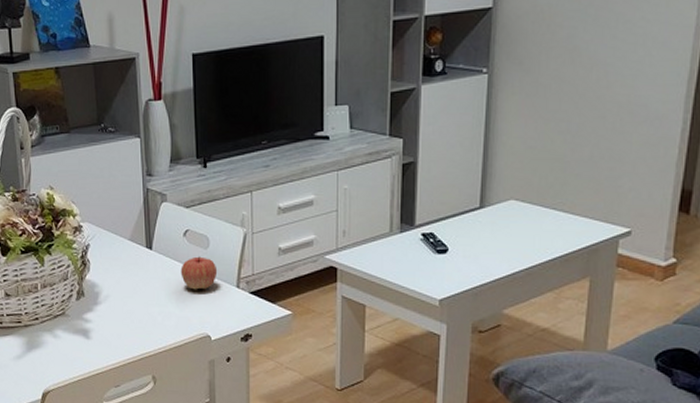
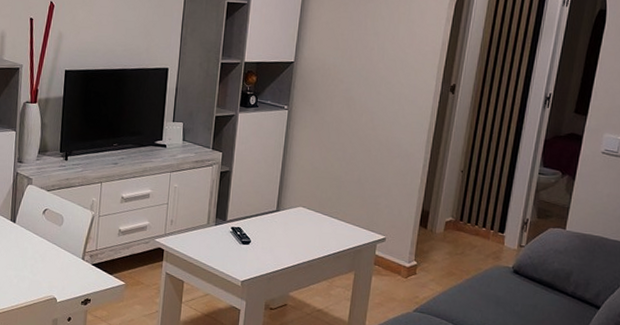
apple: present [180,256,218,290] -> none [37,231,68,259]

